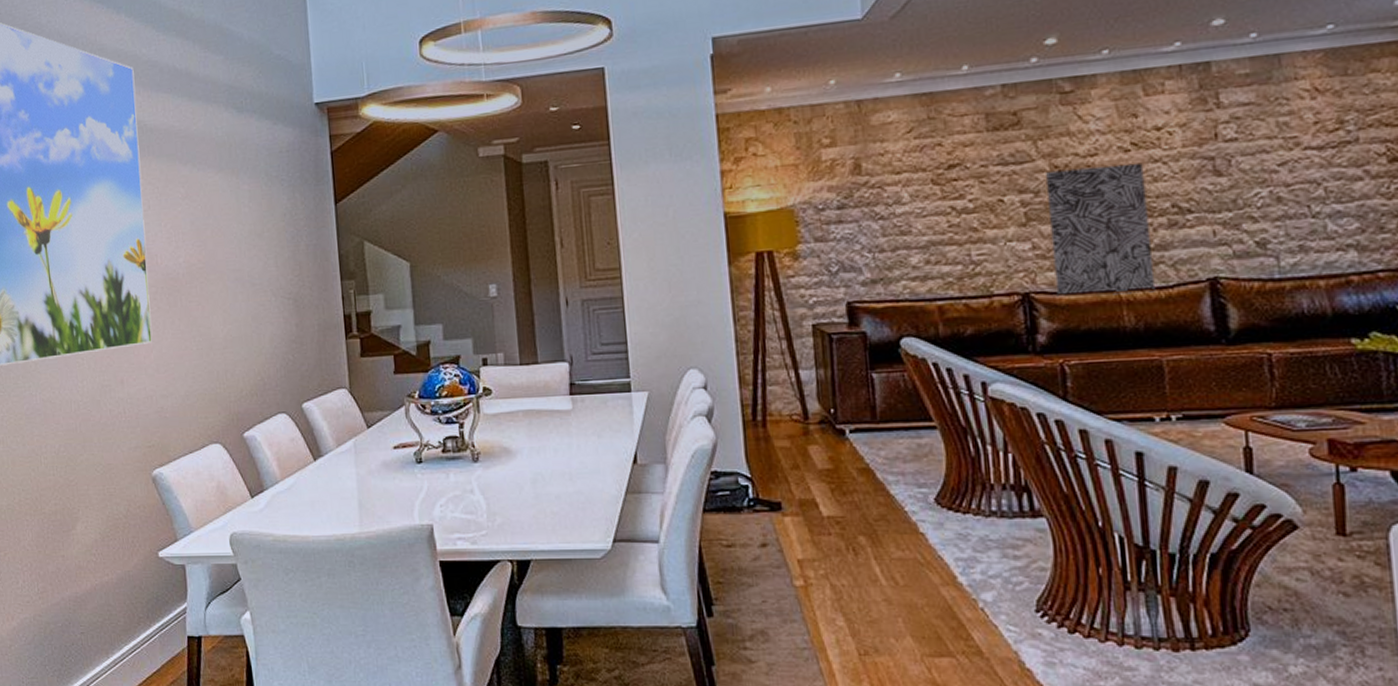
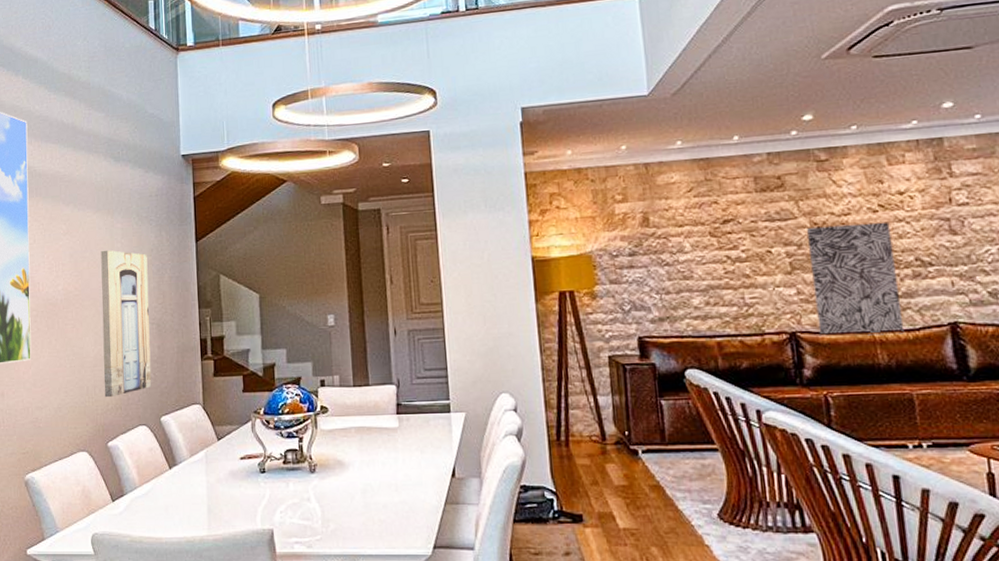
wall art: none [226,215,291,383] -> present [101,250,152,398]

